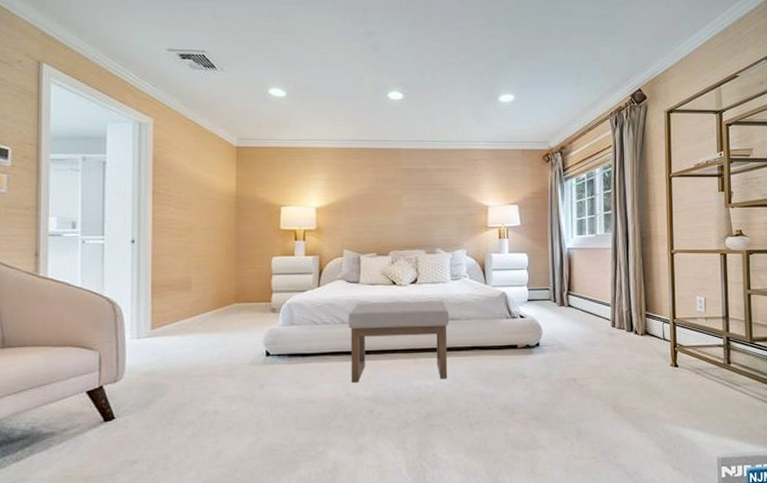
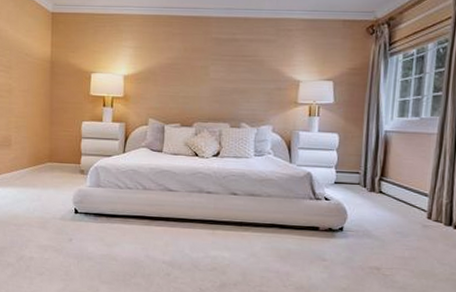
ottoman: present [348,301,450,383] -> none [150,172,251,253]

